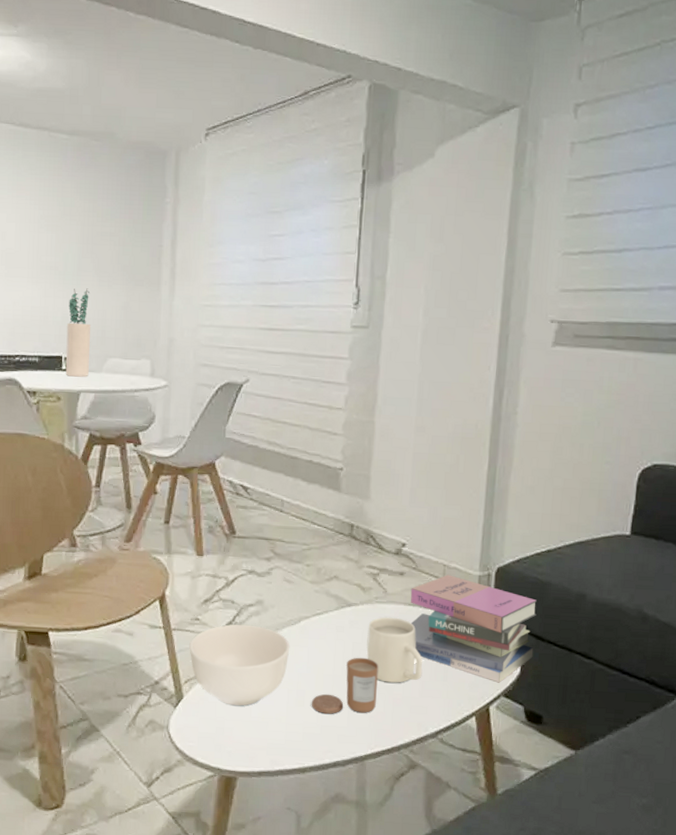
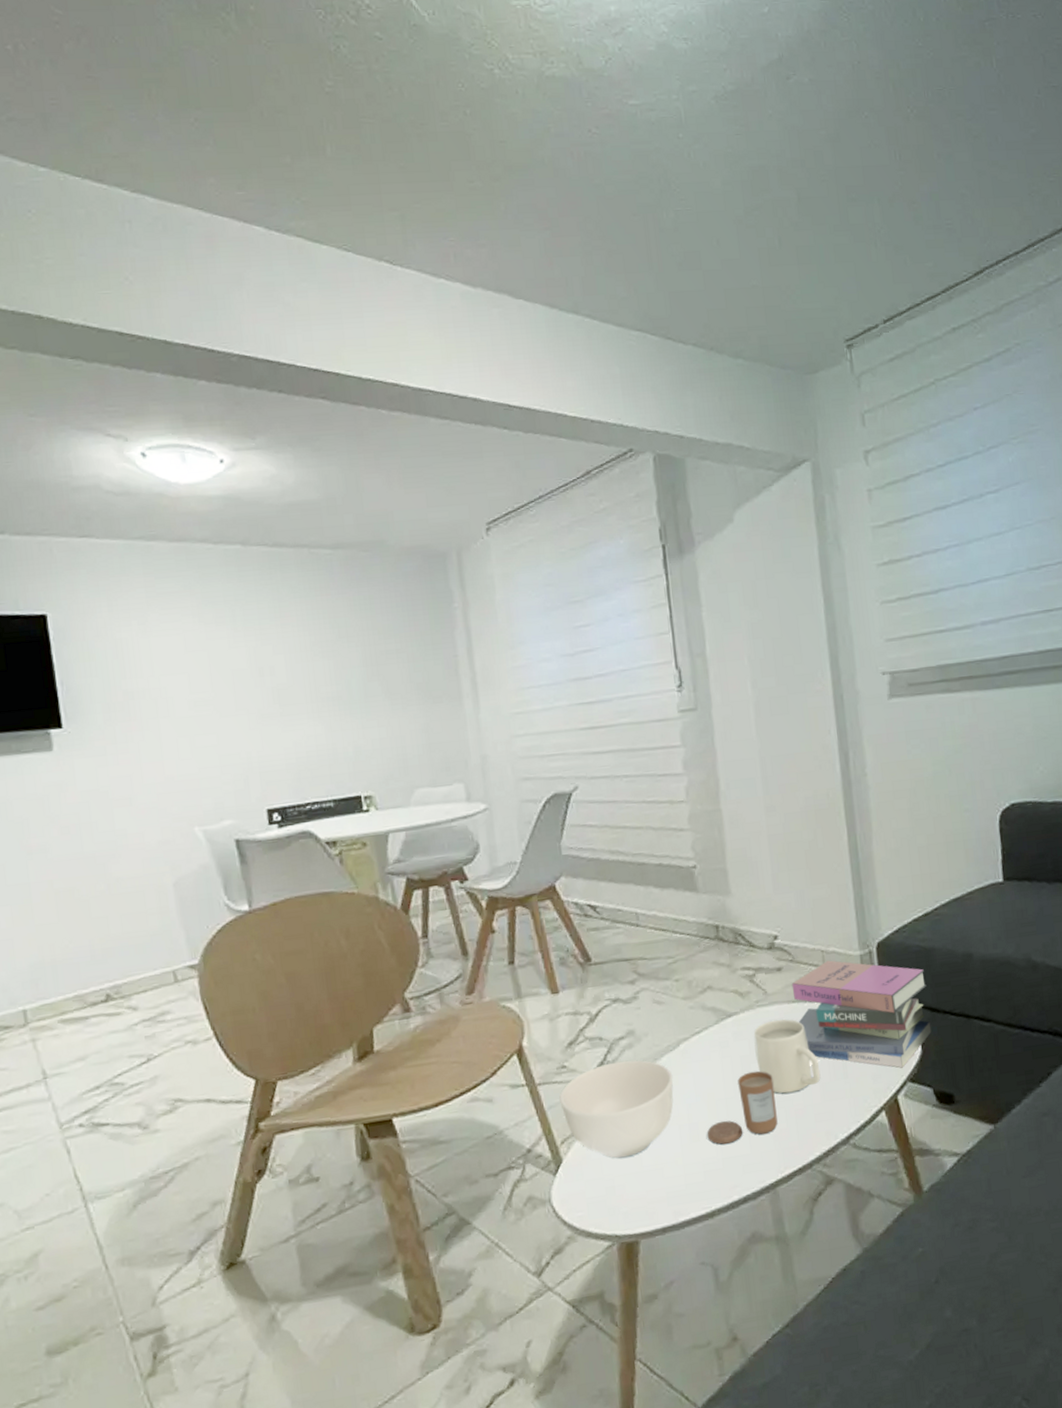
vase: present [65,288,92,377] -> none [359,715,395,818]

